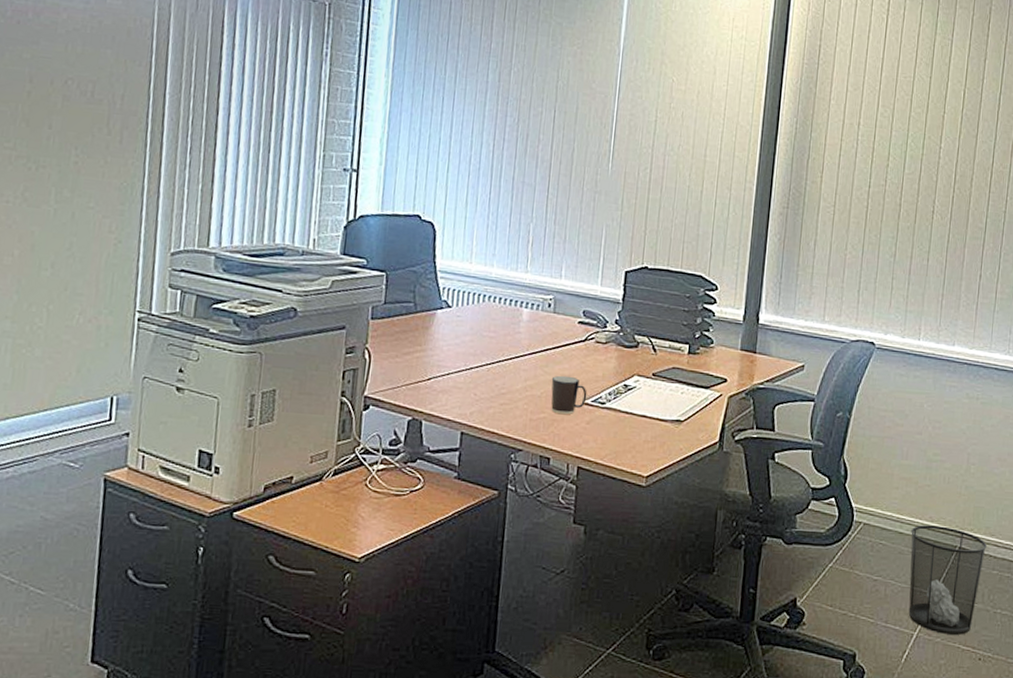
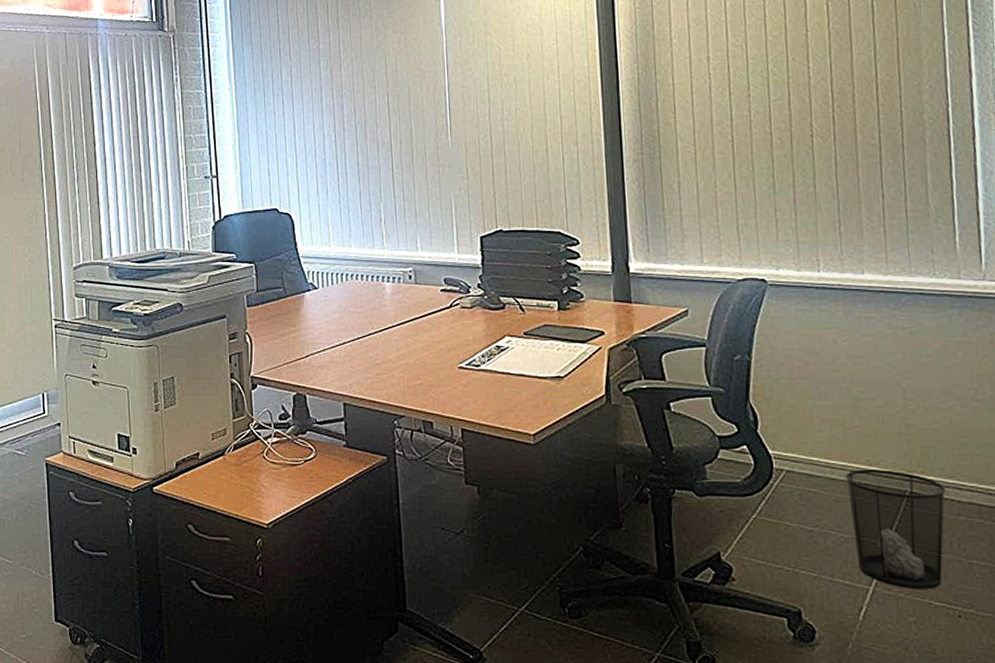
mug: present [551,375,587,415] -> none [422,342,461,380]

